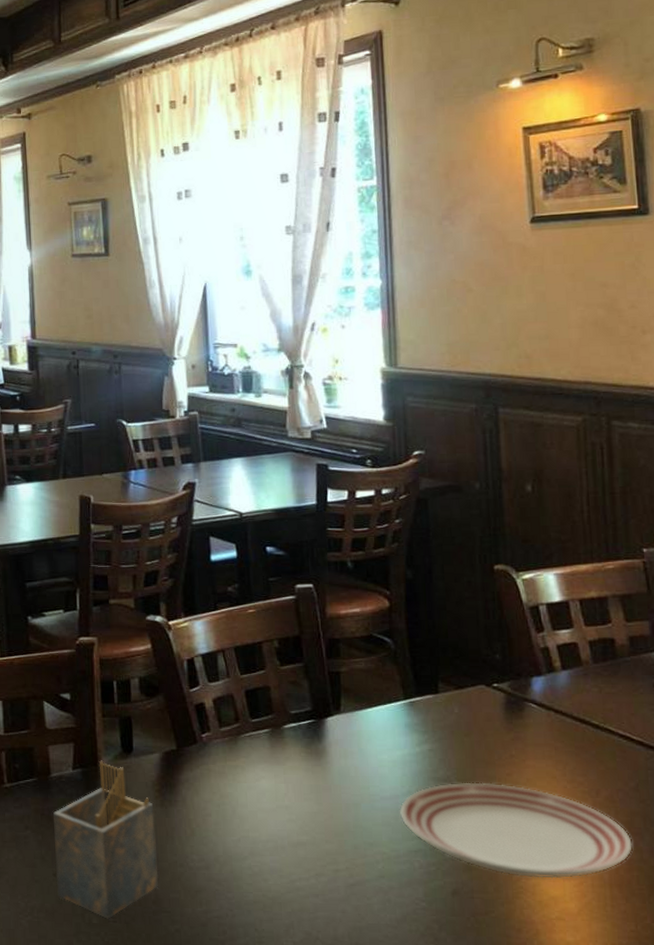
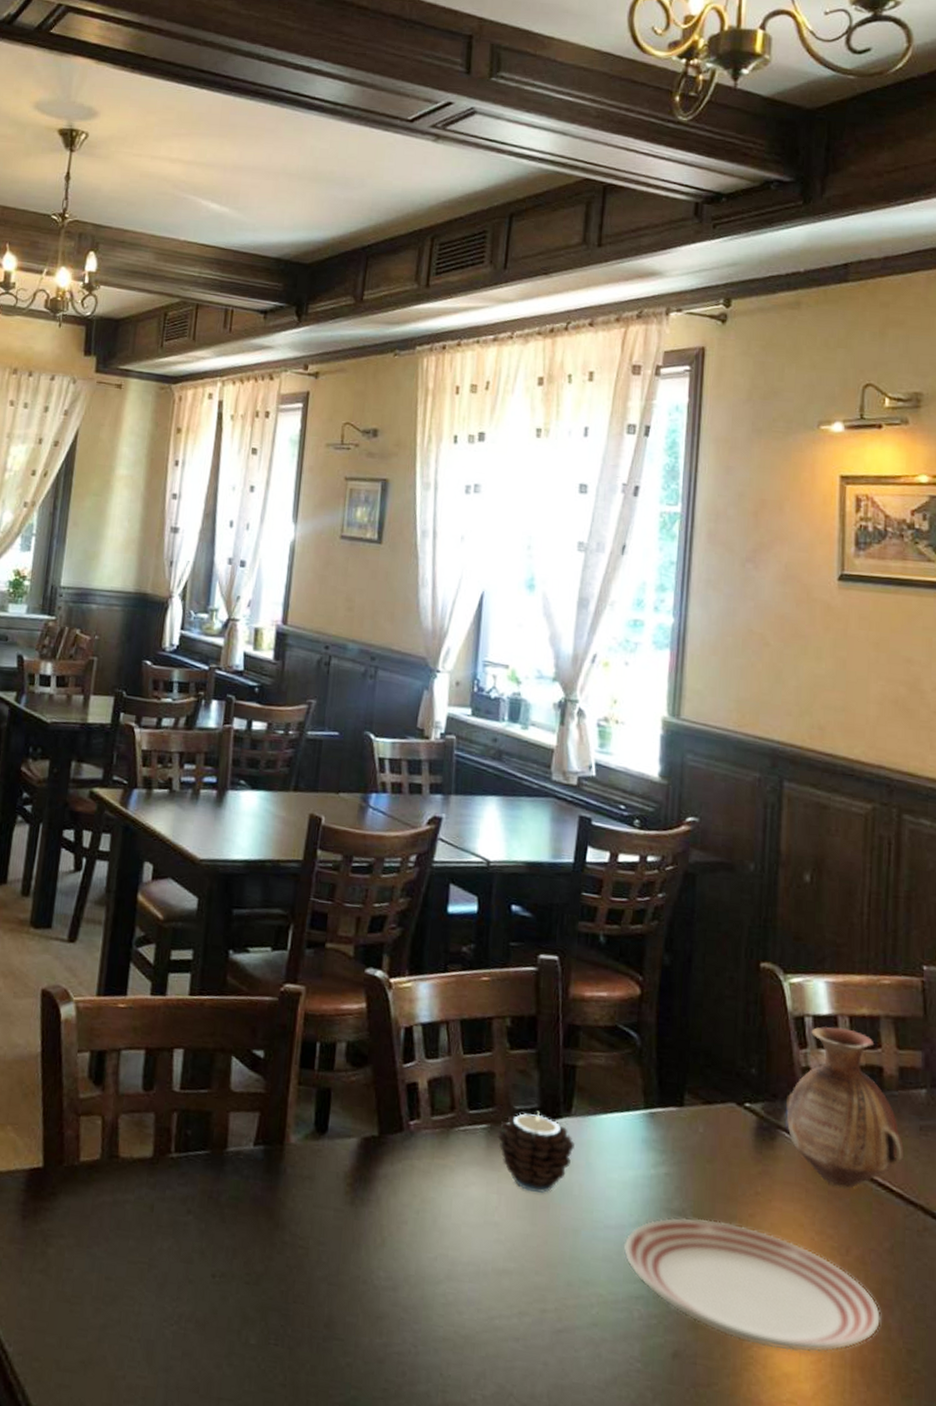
napkin holder: present [52,760,159,919] -> none [213,1138,342,1340]
candle: none [278,713,348,778] -> present [496,1111,576,1193]
vase: none [530,611,640,742] -> present [786,1026,904,1189]

